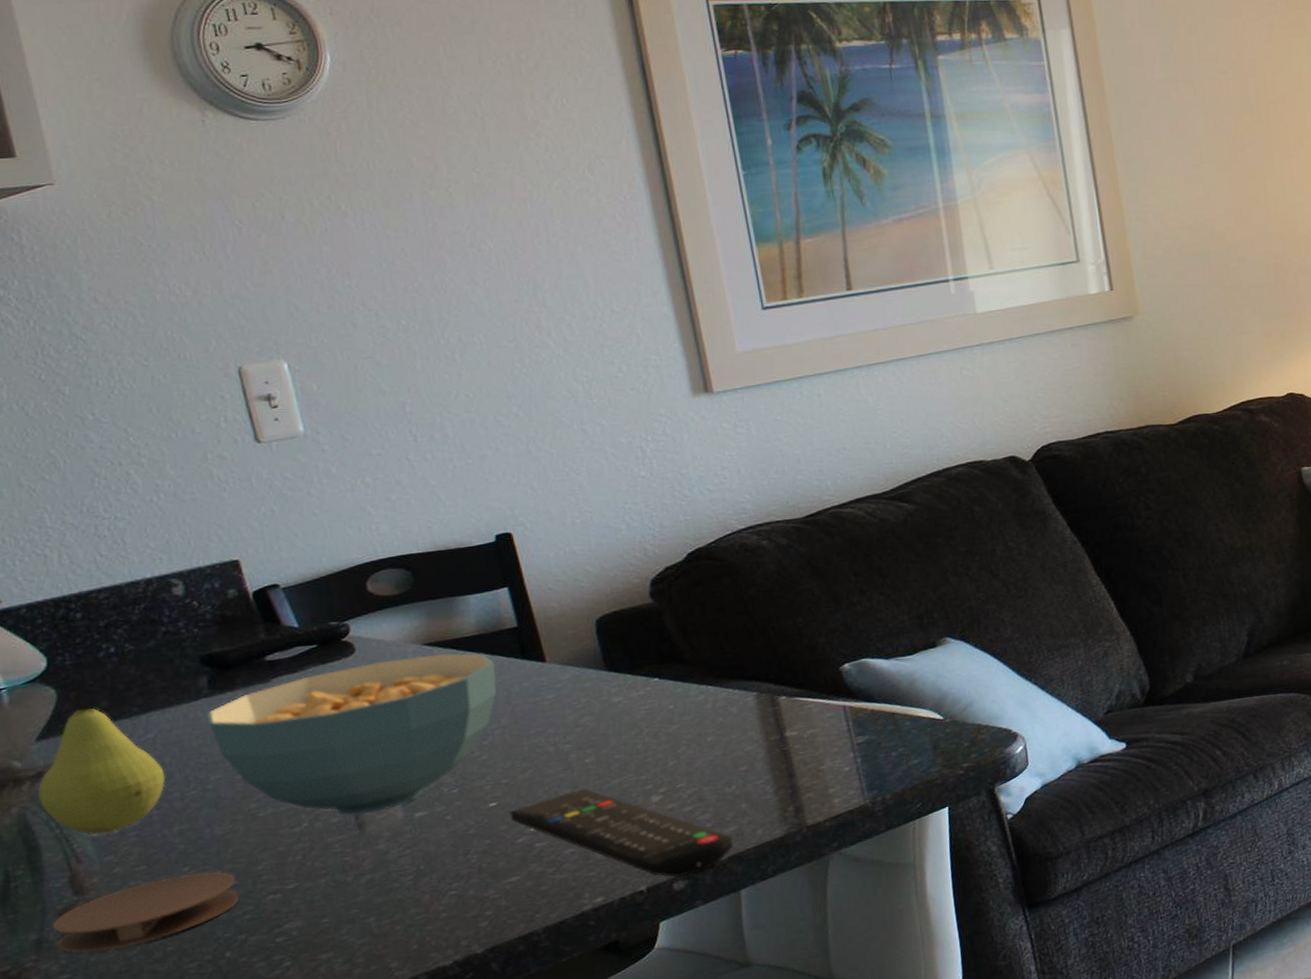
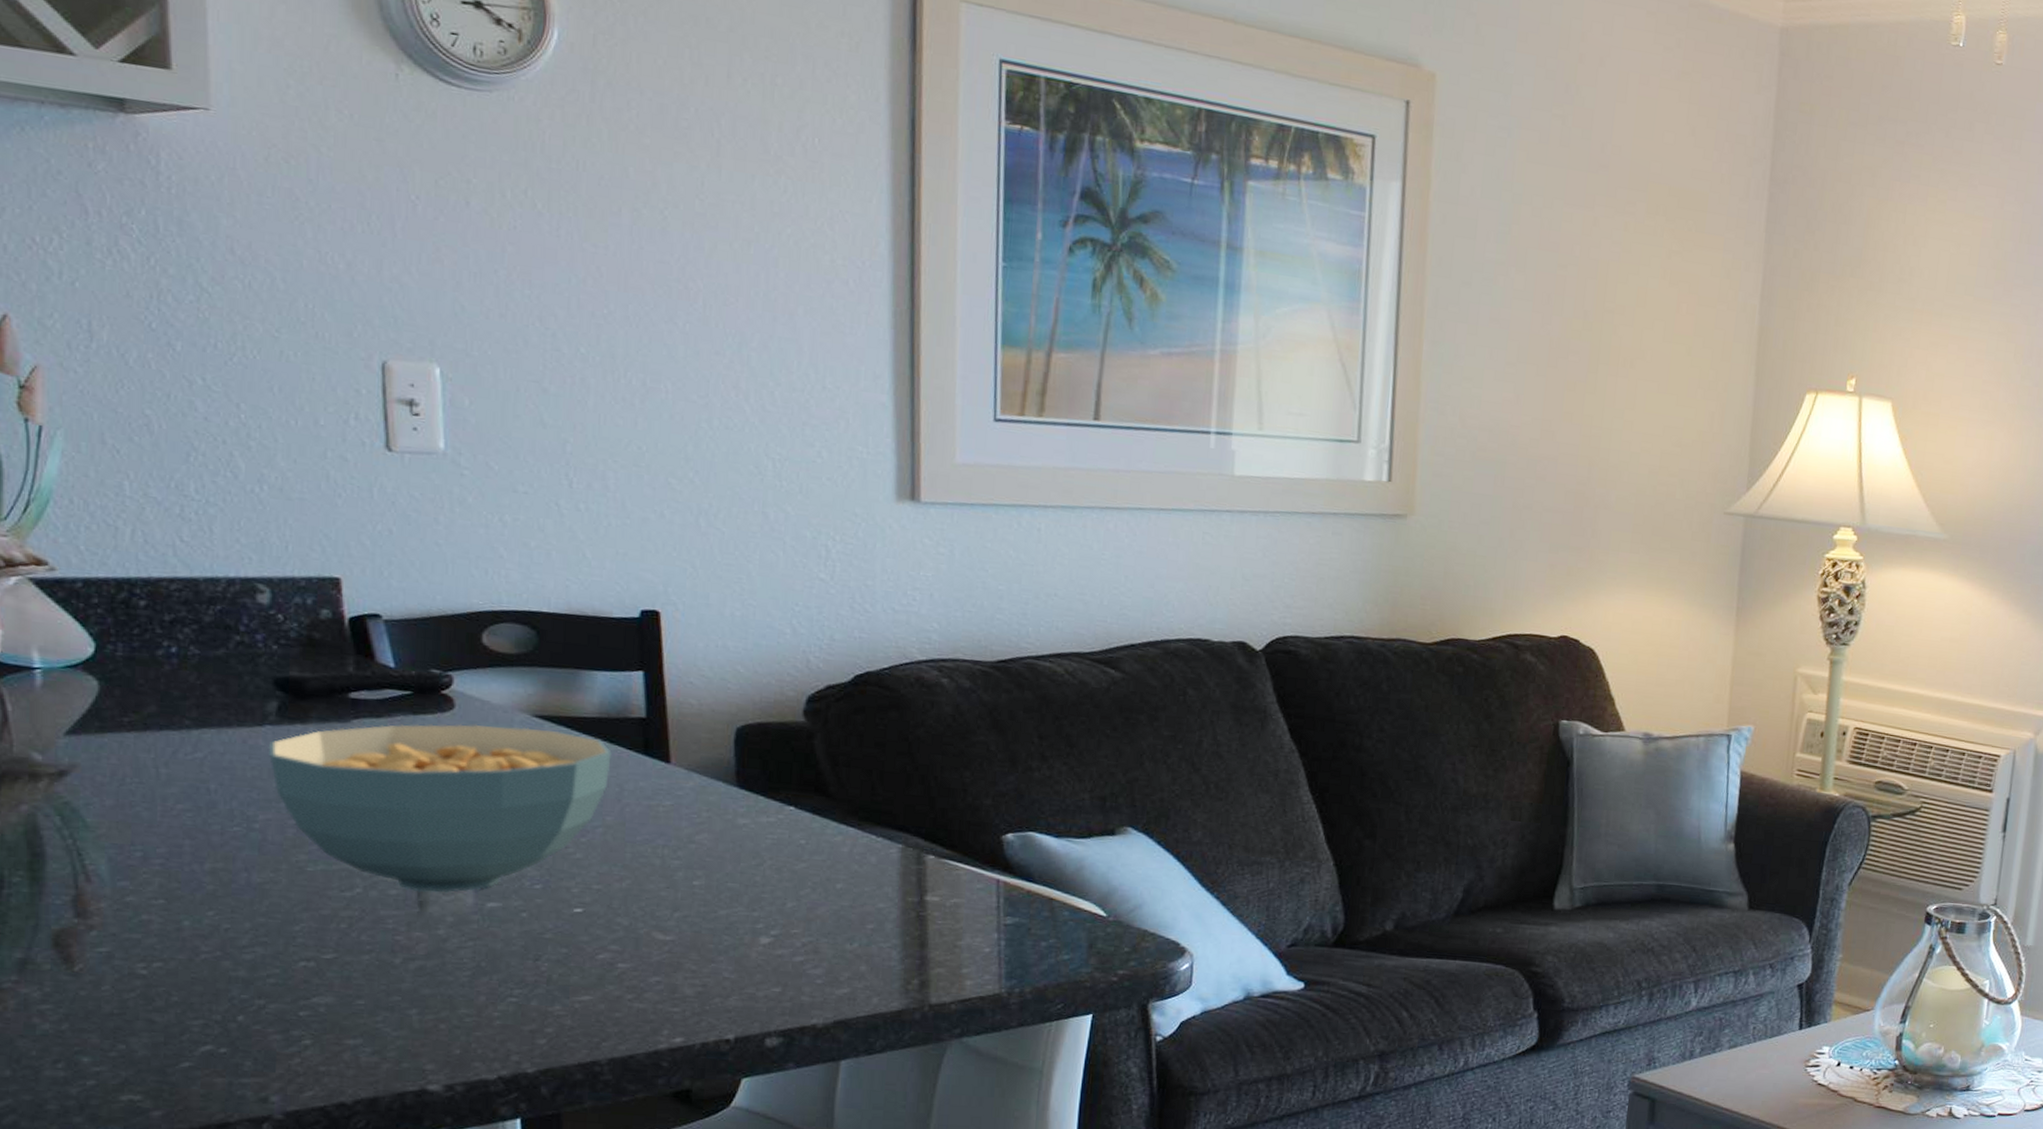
fruit: present [38,690,166,835] -> none [54,685,207,857]
coaster: present [52,871,239,953] -> none [43,918,266,988]
remote control: present [509,788,733,878] -> none [595,912,842,1033]

